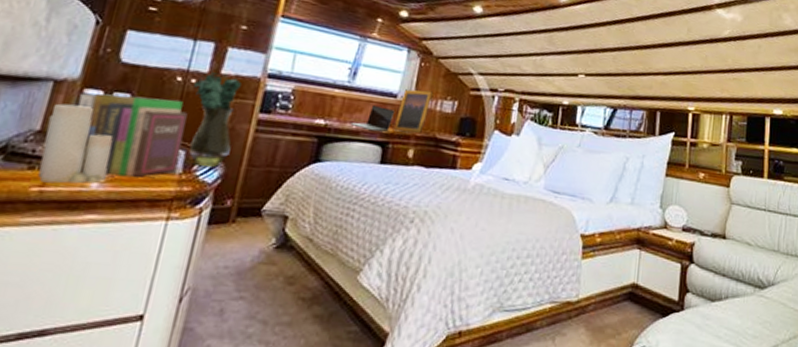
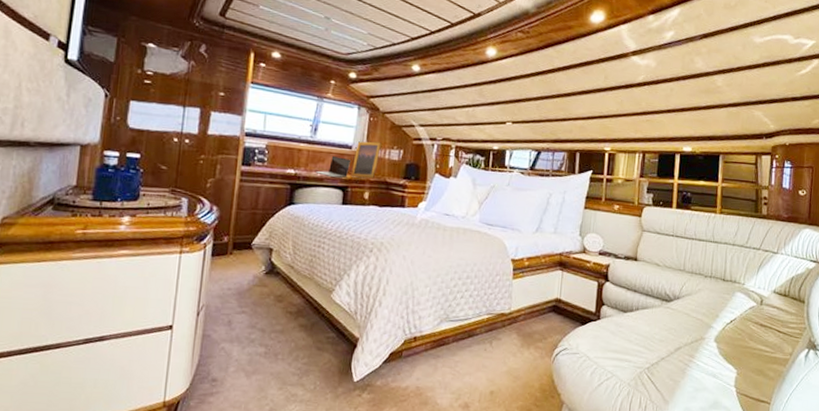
candle: present [37,97,114,184] -> none [80,158,132,227]
books: present [77,93,188,178] -> none [101,154,186,221]
vase: present [188,69,241,167] -> none [188,131,225,211]

